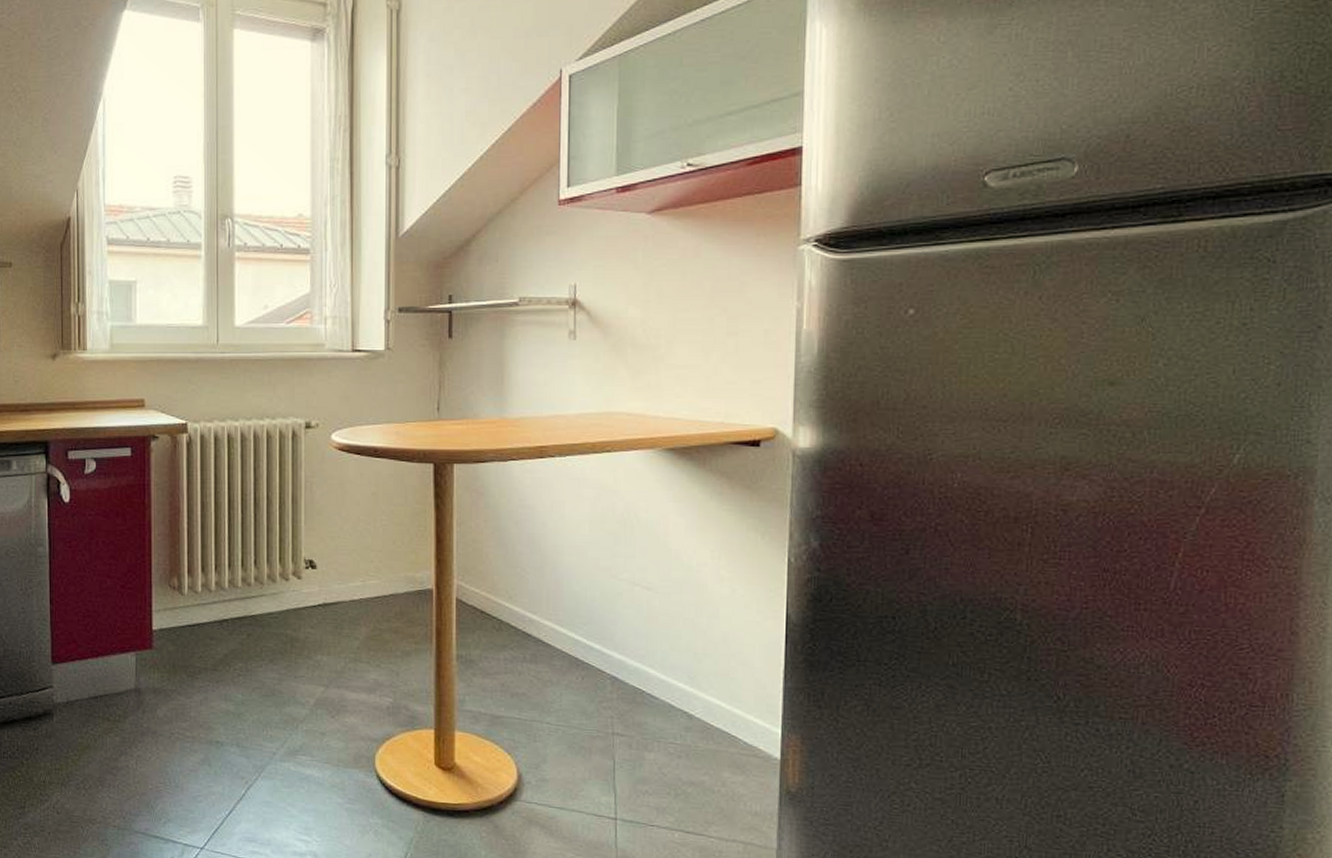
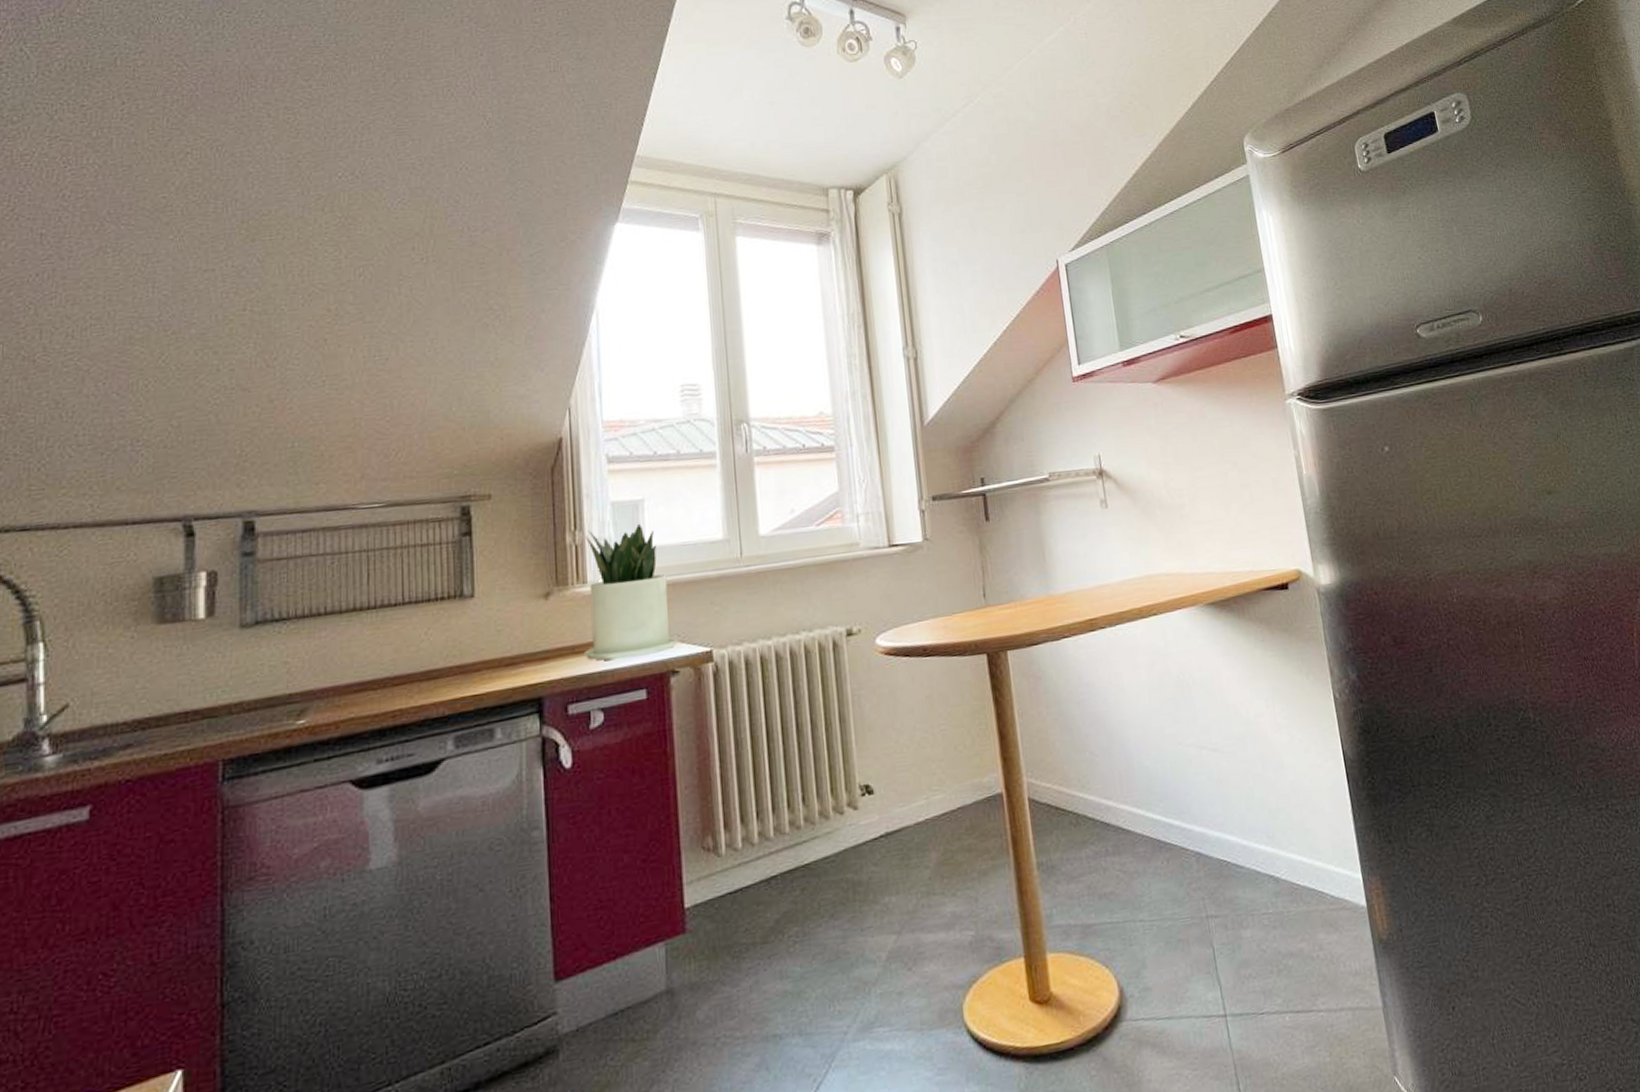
planter: none [81,302,159,420] -> present [583,523,679,661]

